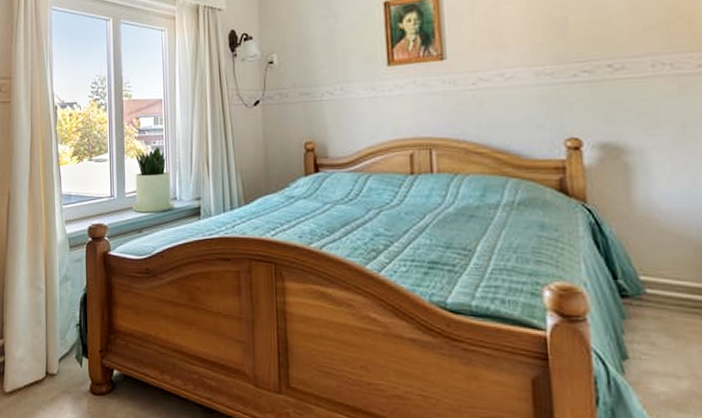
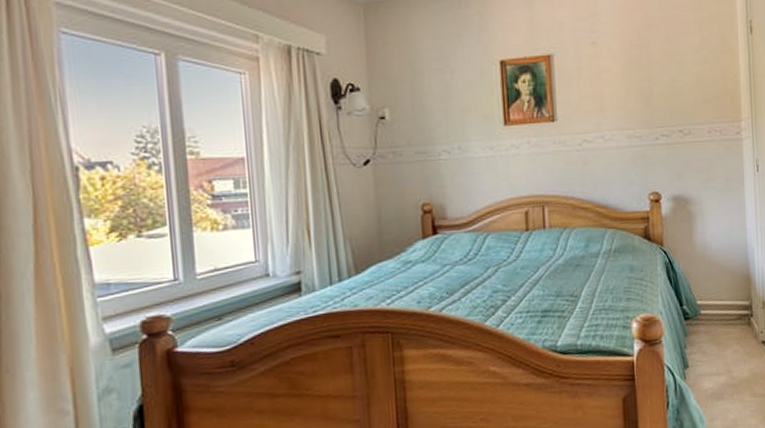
planter: present [132,146,175,213] -> none [207,215,267,296]

